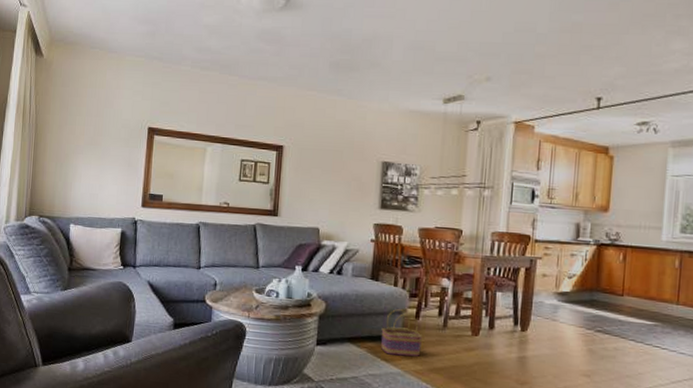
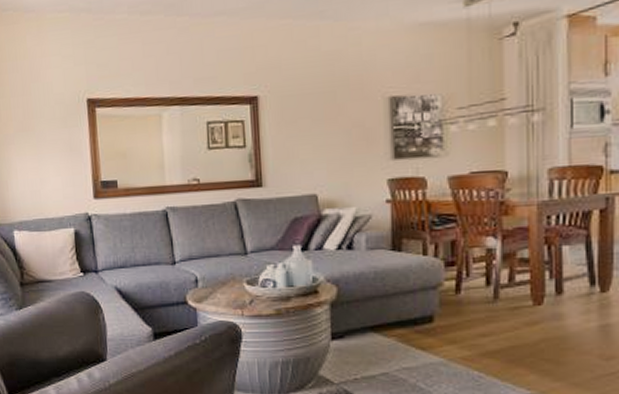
basket: present [381,309,422,357] -> none [412,283,467,341]

